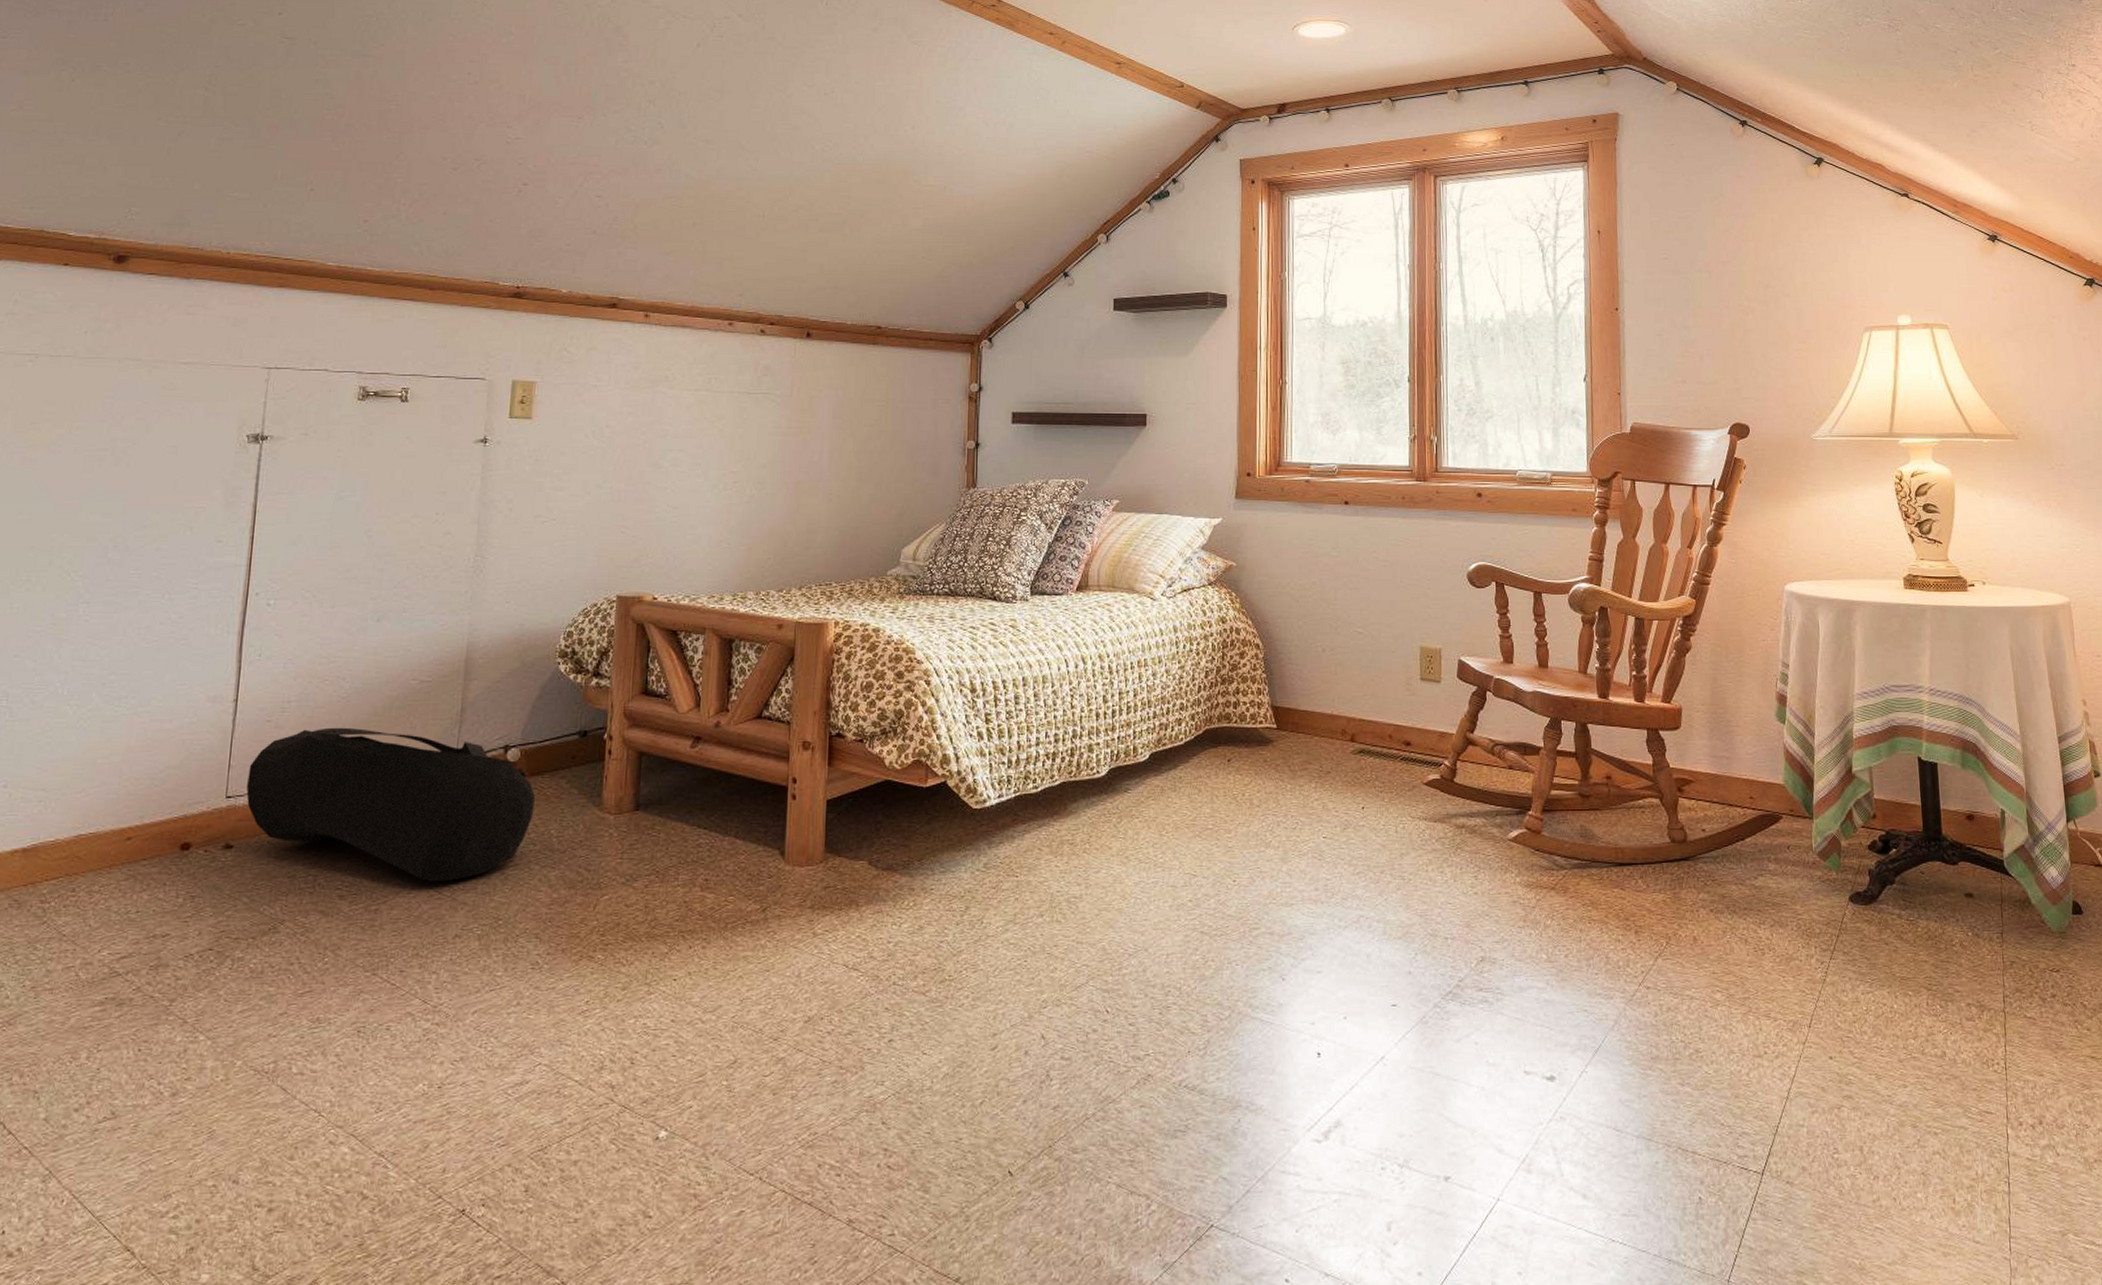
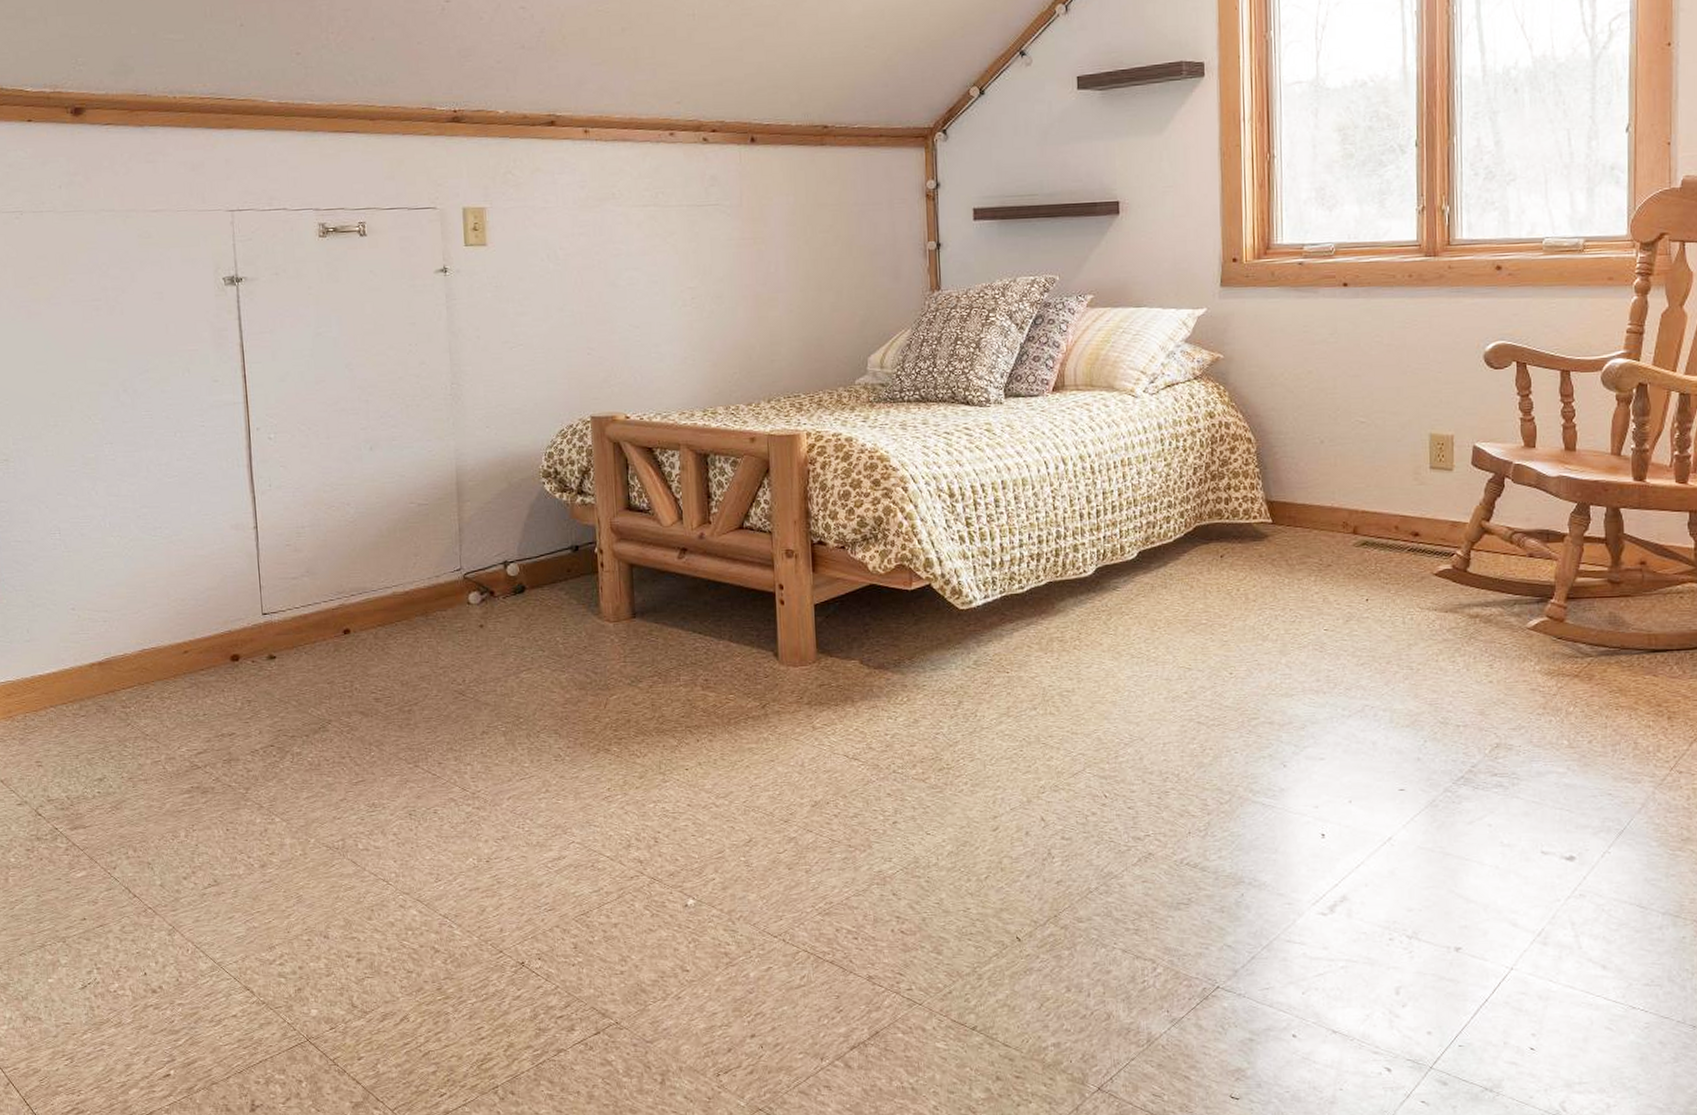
bag: present [246,727,536,882] -> none [277,549,539,686]

